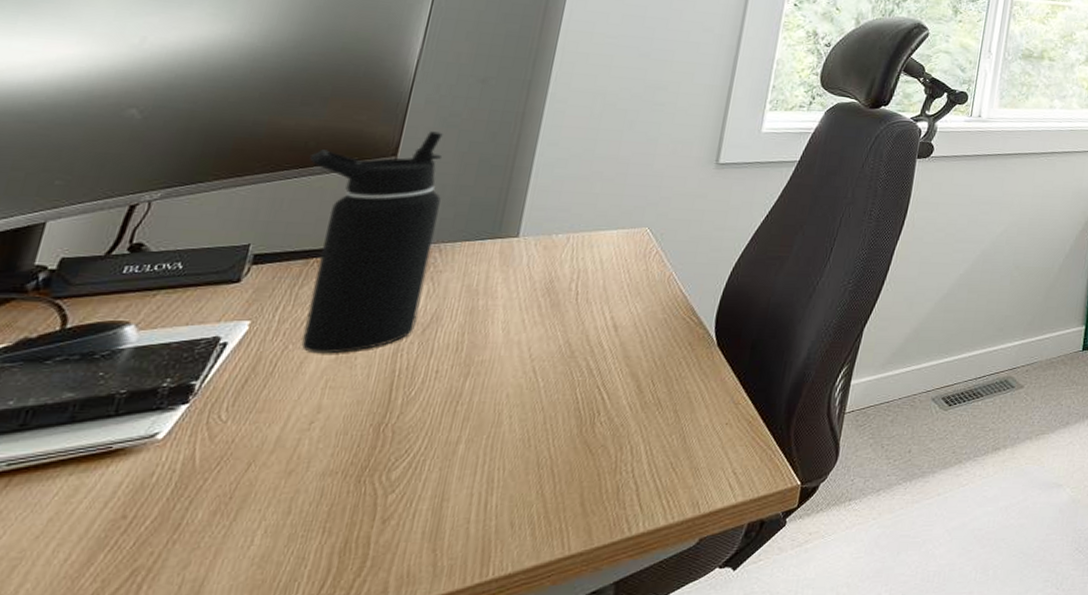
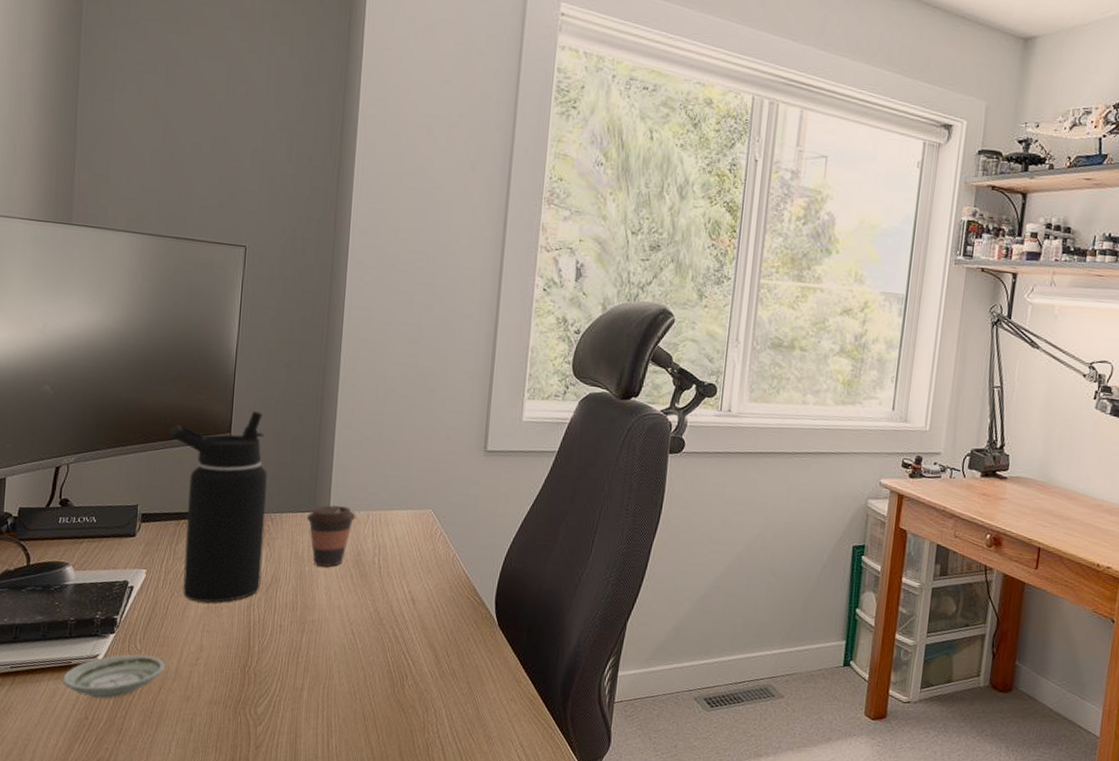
saucer: none [92,425,261,489] -> present [62,654,165,699]
coffee cup: none [486,230,553,299] -> present [306,505,356,567]

